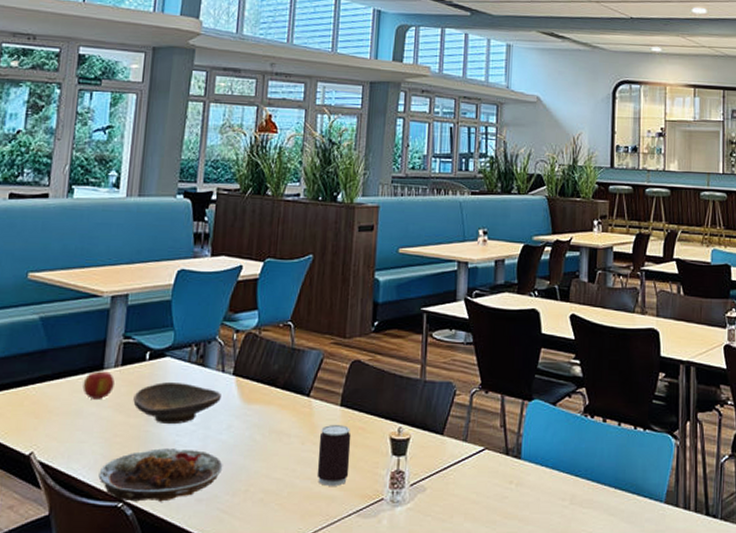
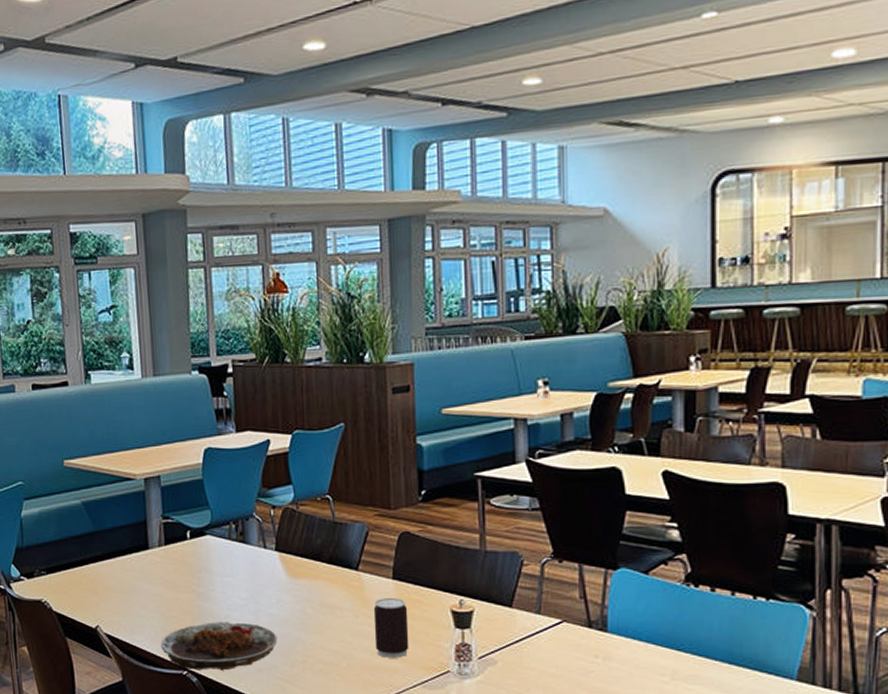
apple: present [82,371,115,399] -> none [132,551,161,577]
decorative bowl: present [133,381,221,425] -> none [181,558,267,600]

